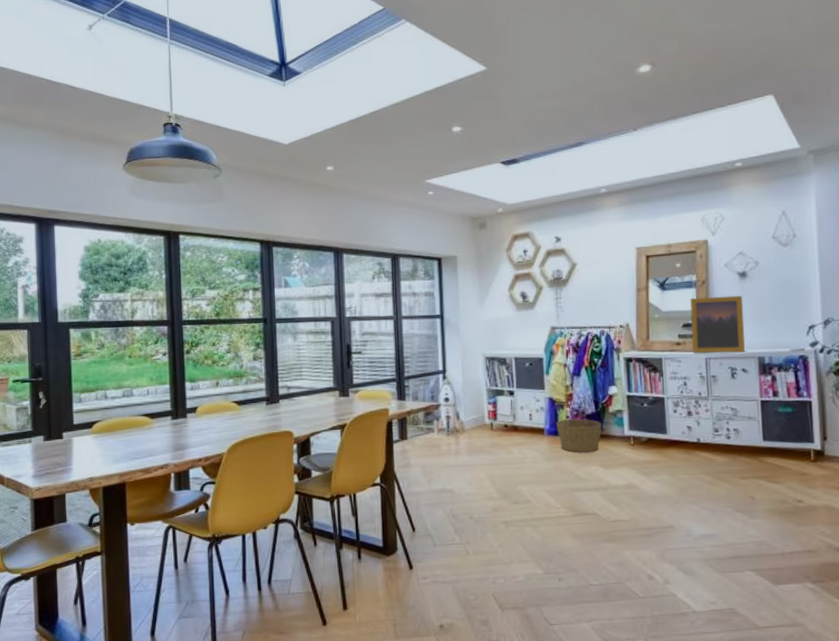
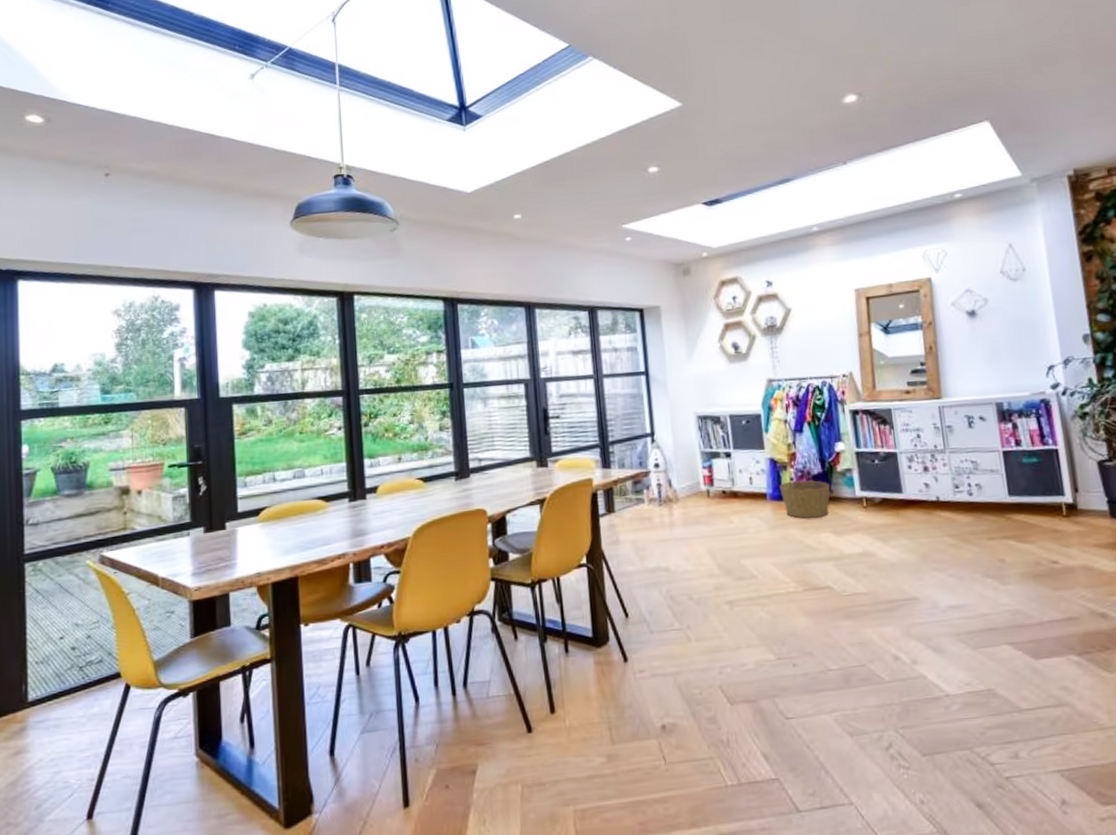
picture frame: present [691,295,745,353] -> none [917,336,981,402]

